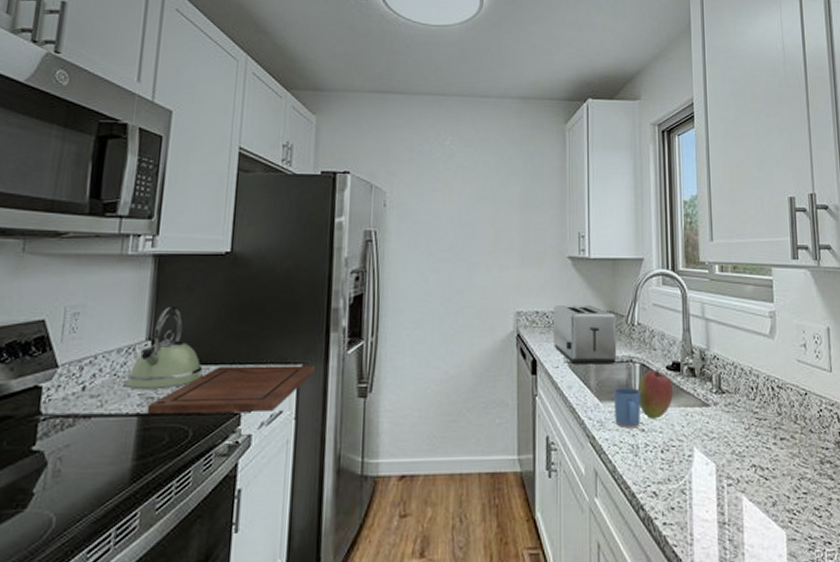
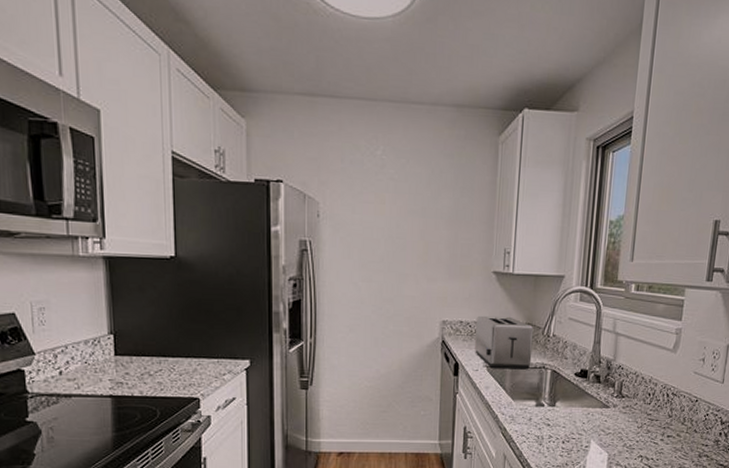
kettle: present [125,306,203,390] -> none [96,304,163,377]
cutting board: present [146,365,315,415] -> none [118,359,261,399]
mug: present [613,386,641,429] -> none [524,389,550,423]
fruit: present [637,370,673,419] -> none [546,375,579,416]

